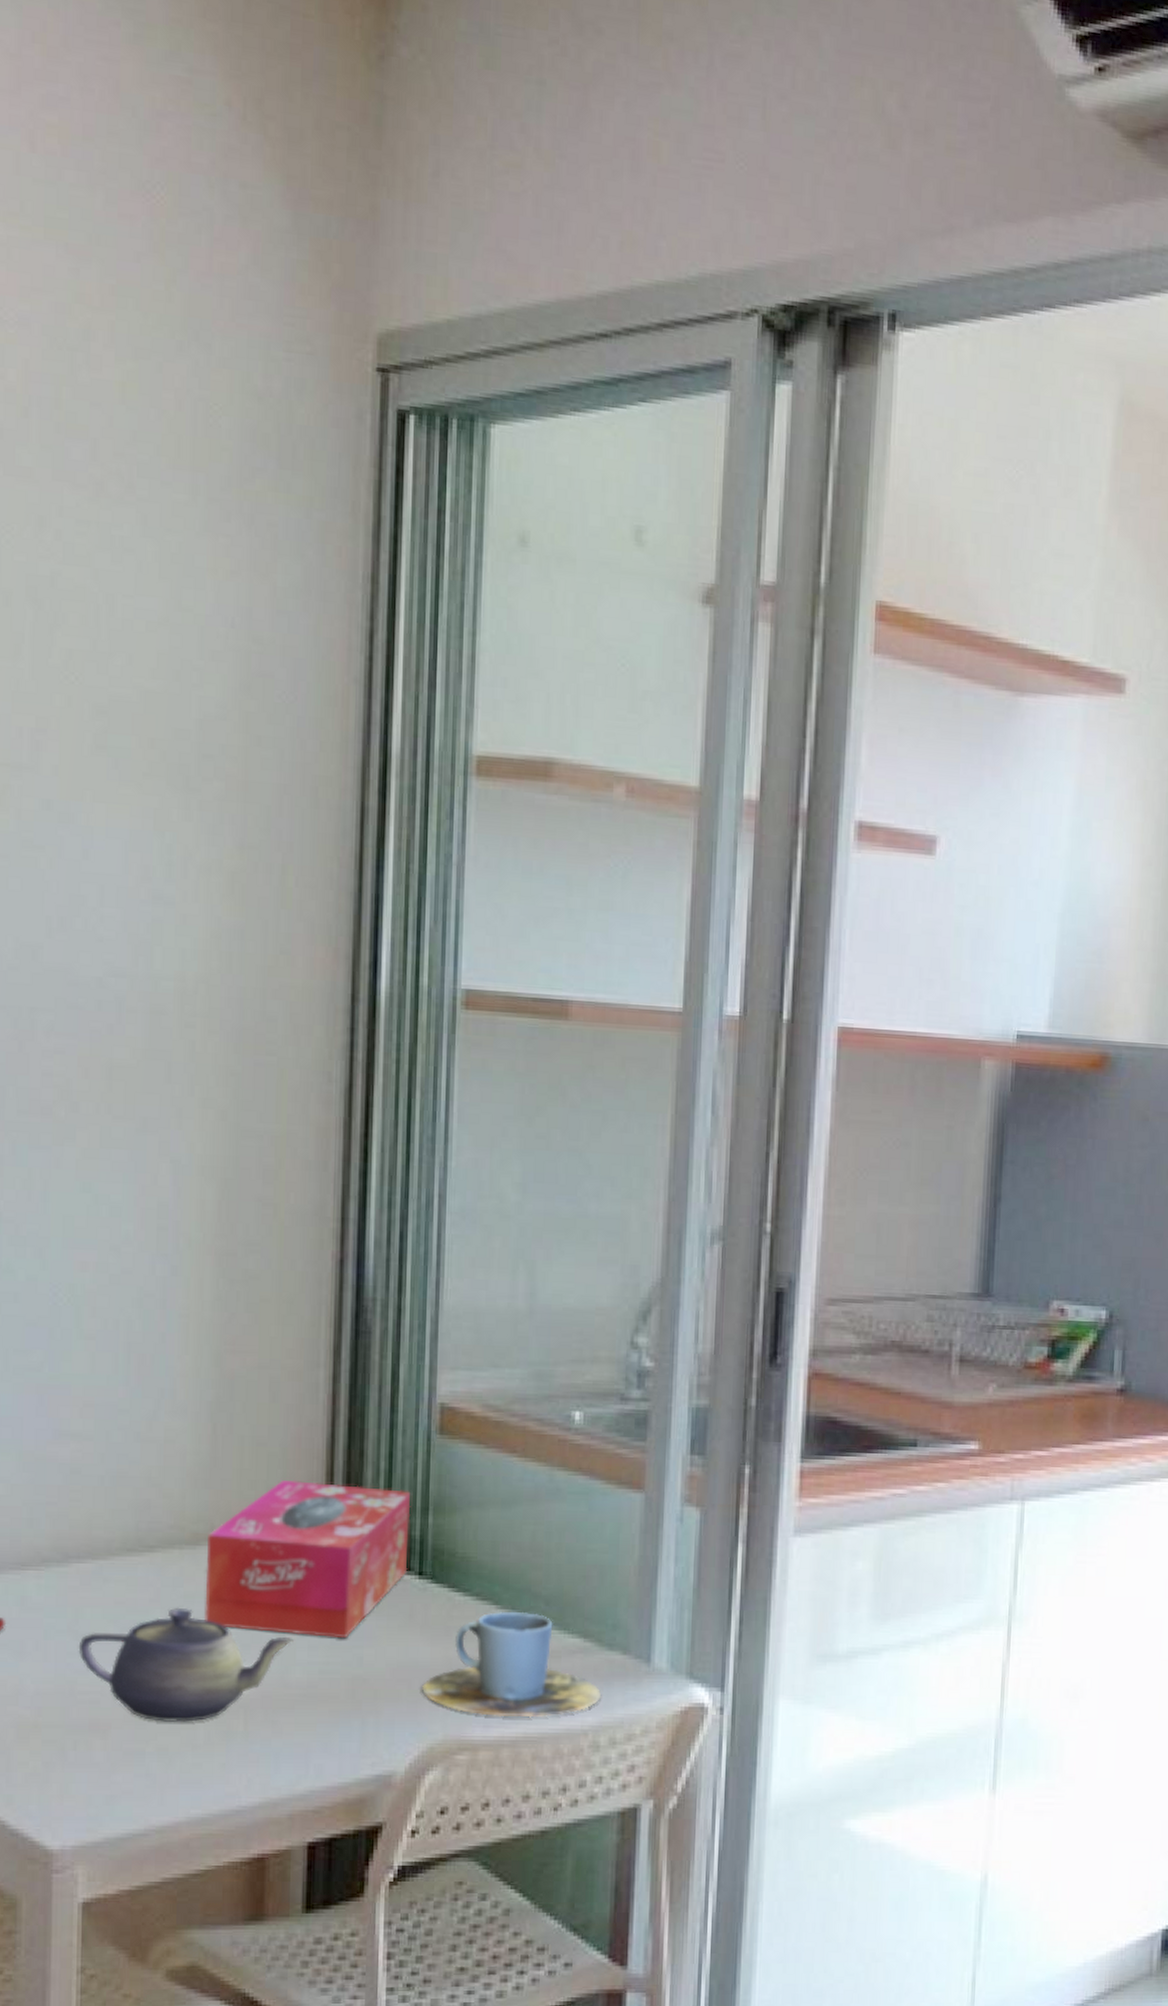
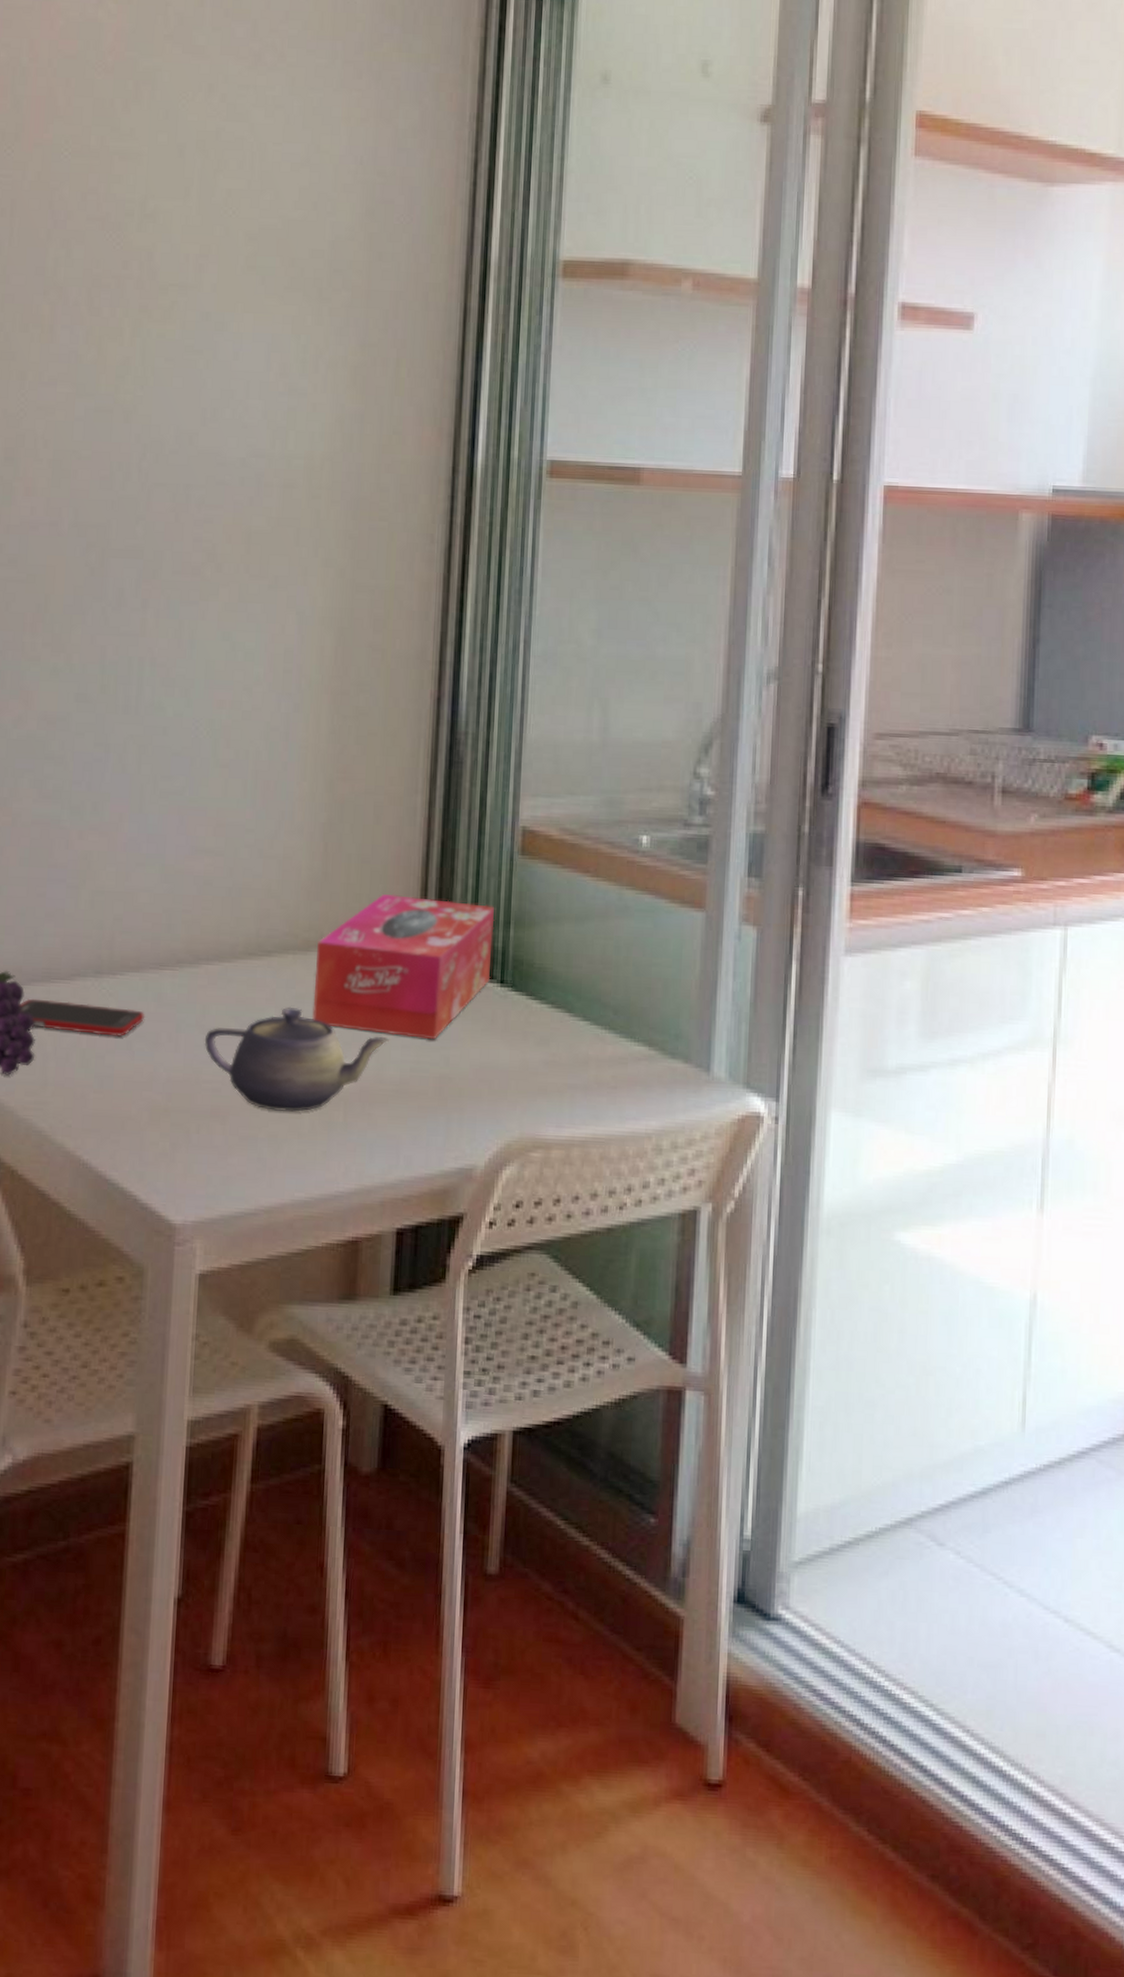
cup: present [421,1611,602,1718] -> none [500,1019,665,1120]

